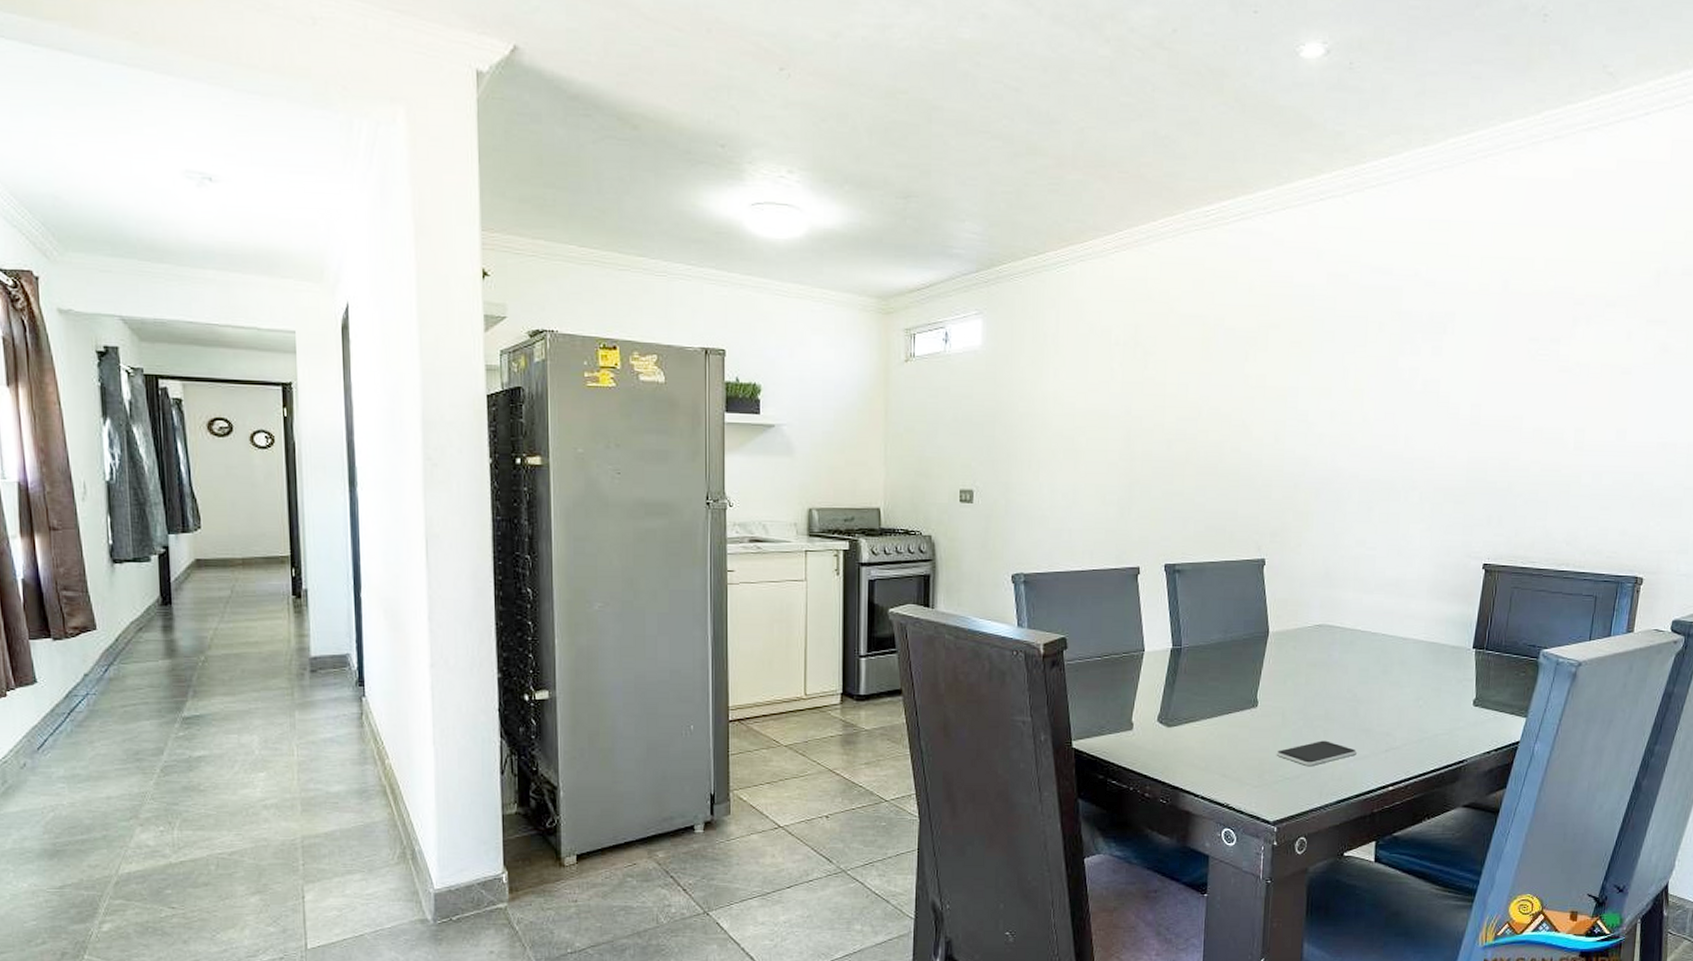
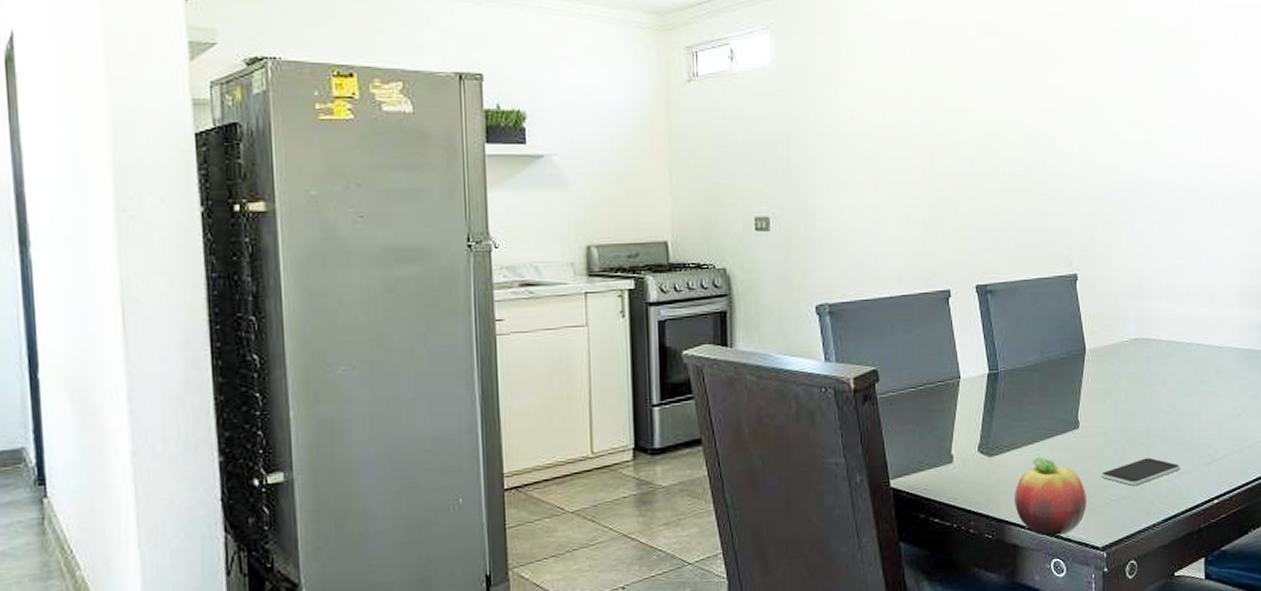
fruit: none [1190,731,1261,807] -> present [1014,456,1086,536]

